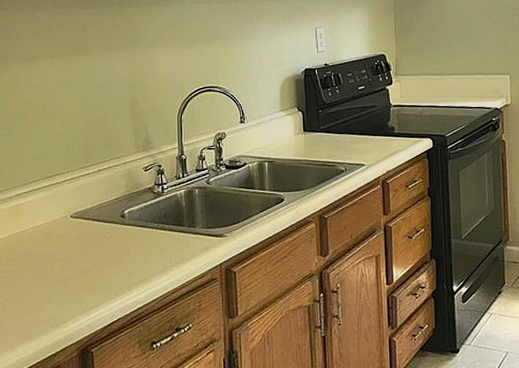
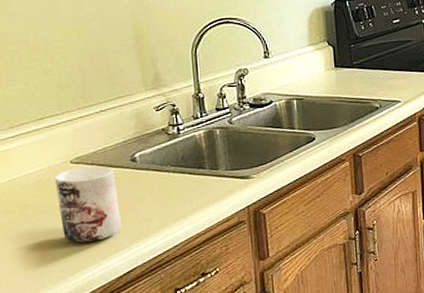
mug: none [56,220,109,292] -> present [54,165,121,243]

